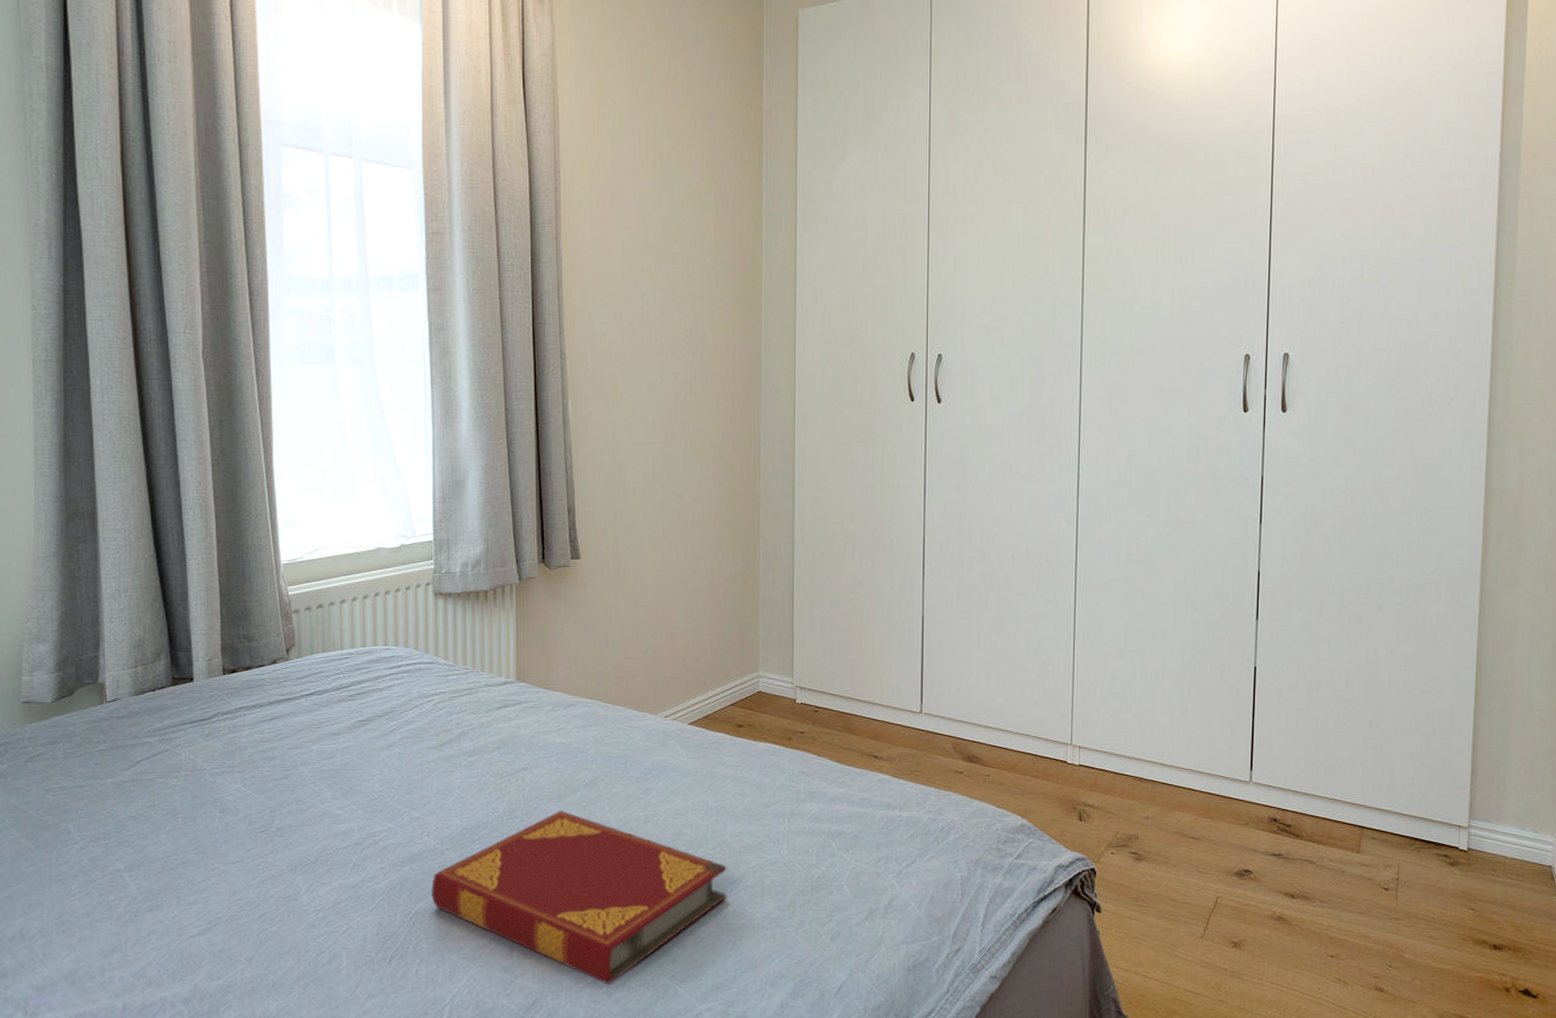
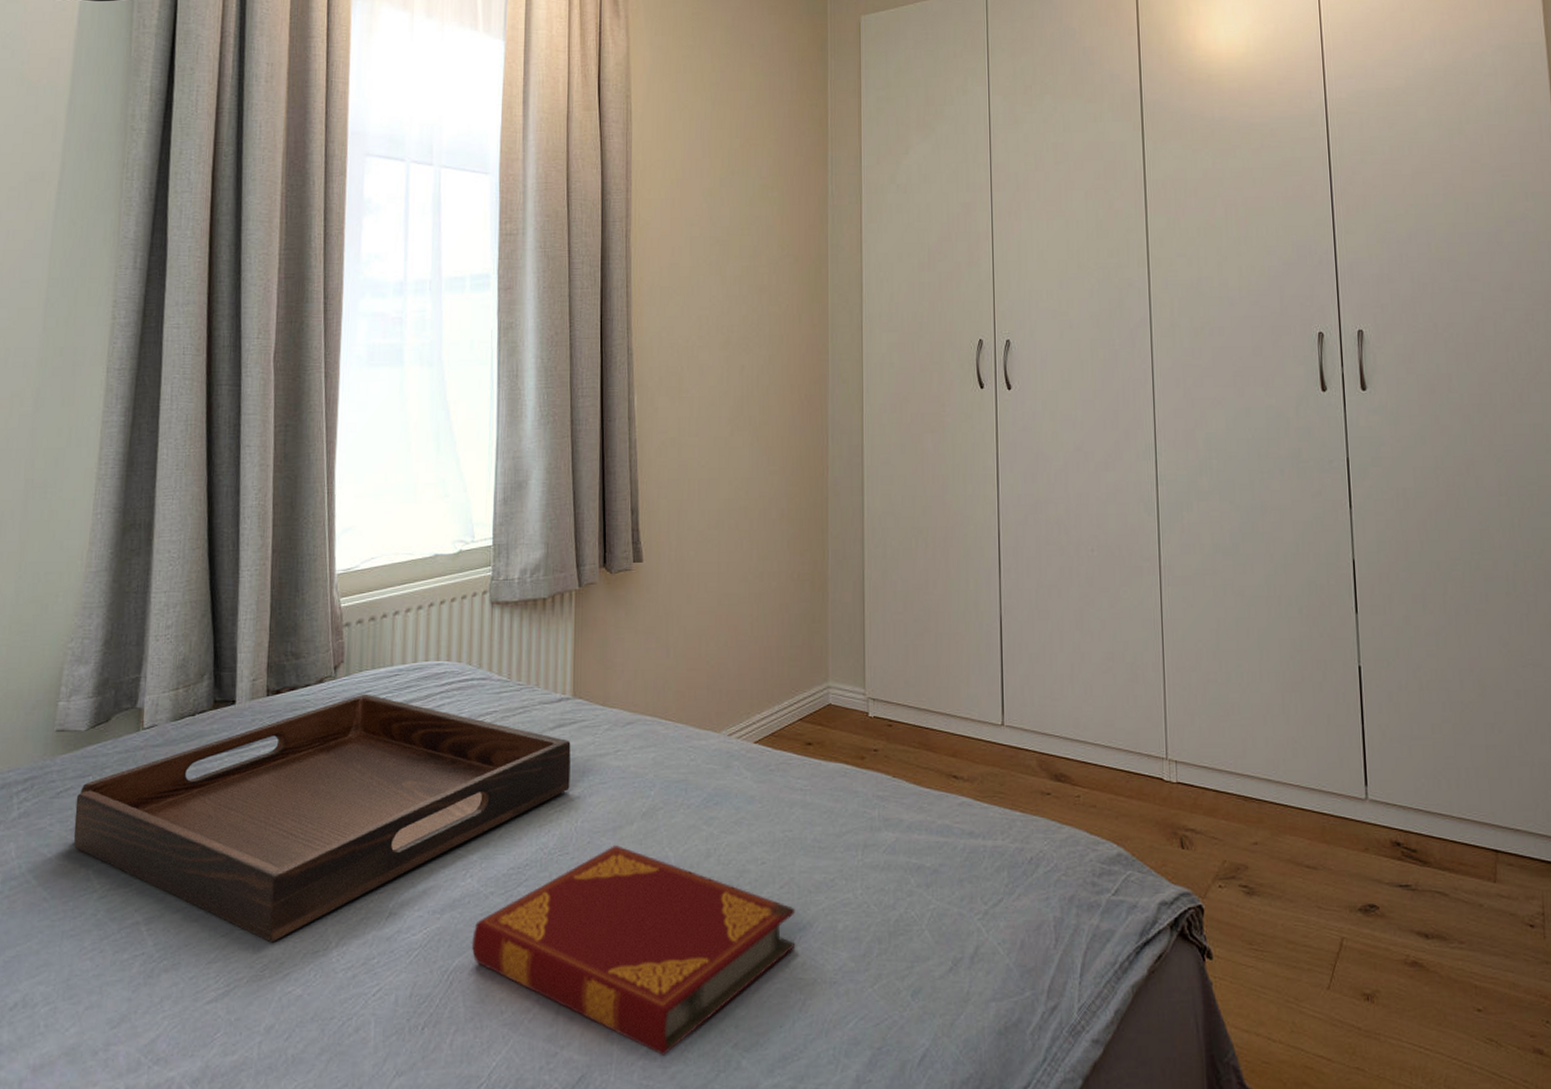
serving tray: none [49,674,517,887] -> present [73,693,571,941]

